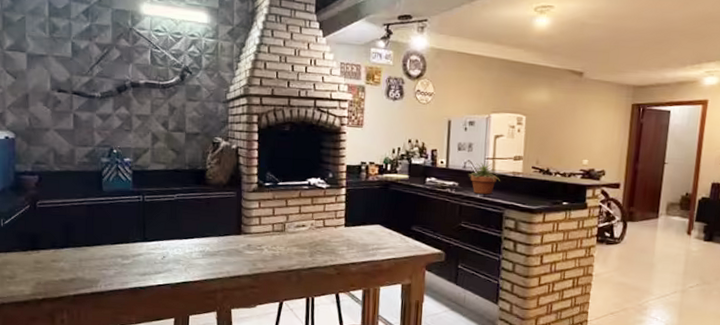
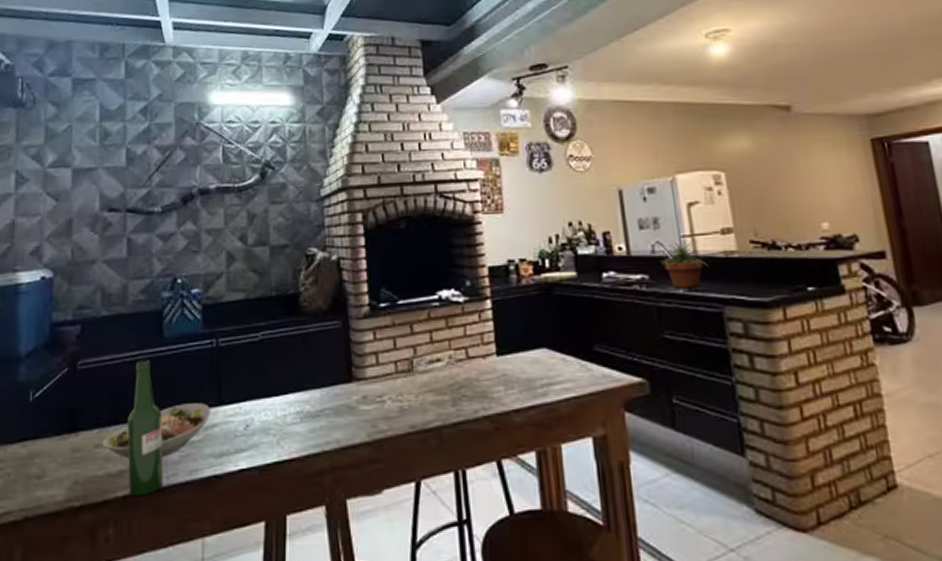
salad: none [57,238,138,273] -> present [102,403,212,459]
beer bottle: none [76,205,103,296] -> present [127,360,163,497]

